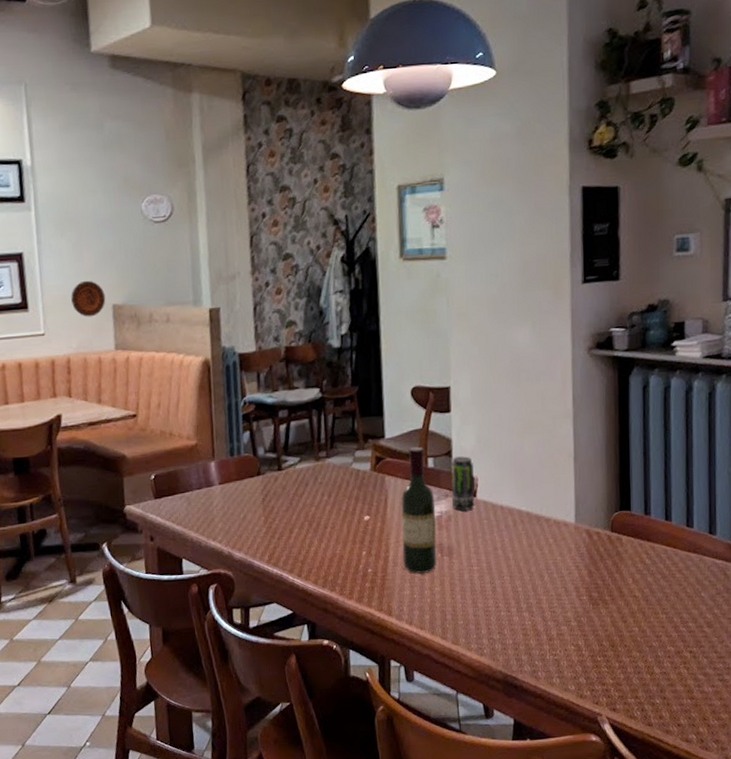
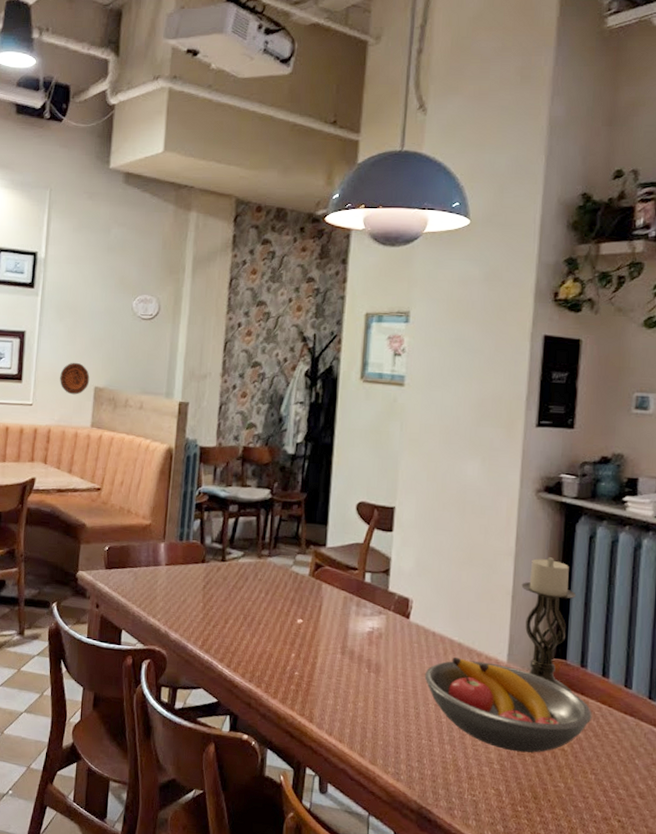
wine bottle: present [401,446,437,574] -> none [330,559,368,687]
beverage can: present [450,456,475,510] -> none [384,576,410,631]
fruit bowl: none [497,526,659,607] -> present [424,656,592,753]
candle holder: none [582,413,639,541] -> present [521,557,577,692]

